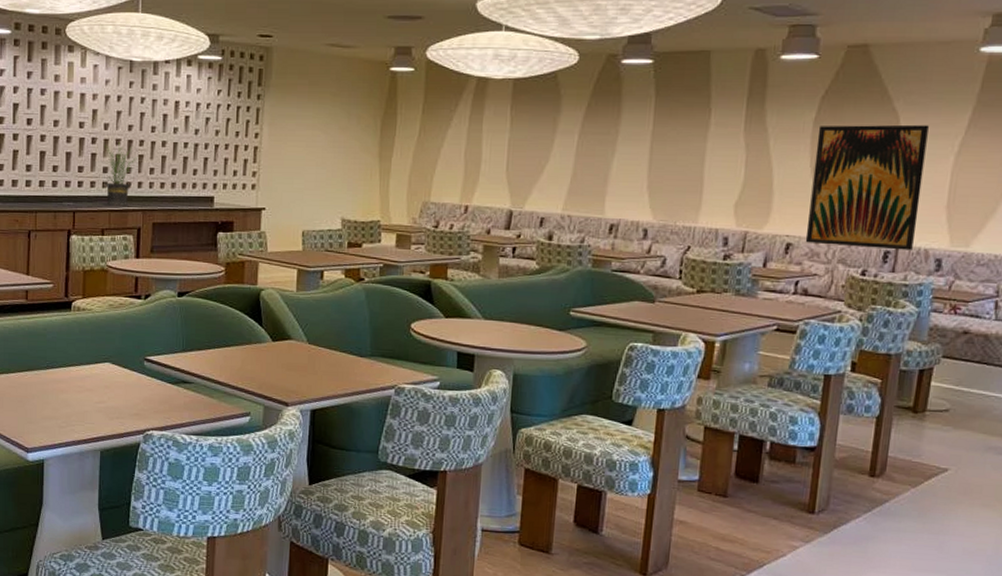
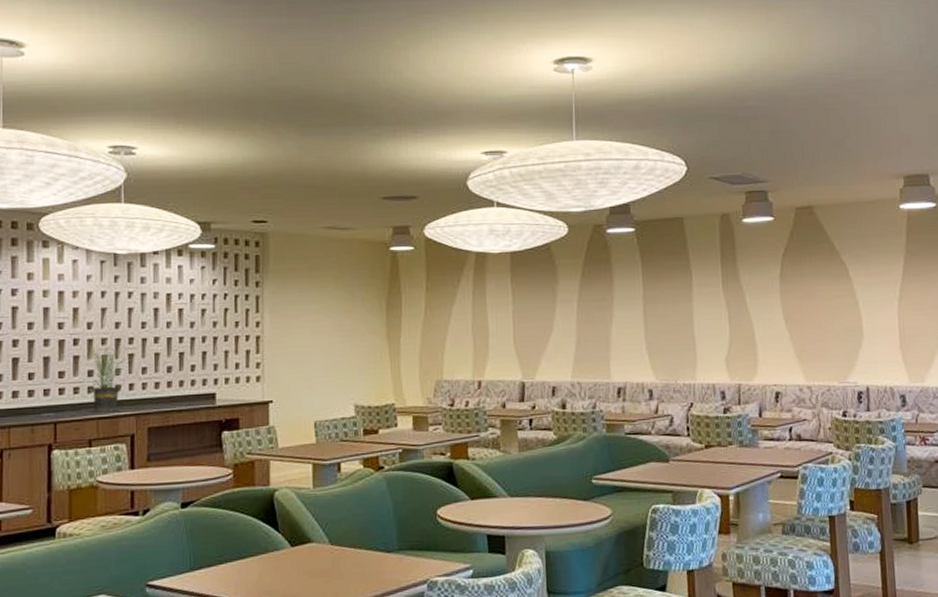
wall art: present [805,124,929,251] -> none [784,274,880,391]

